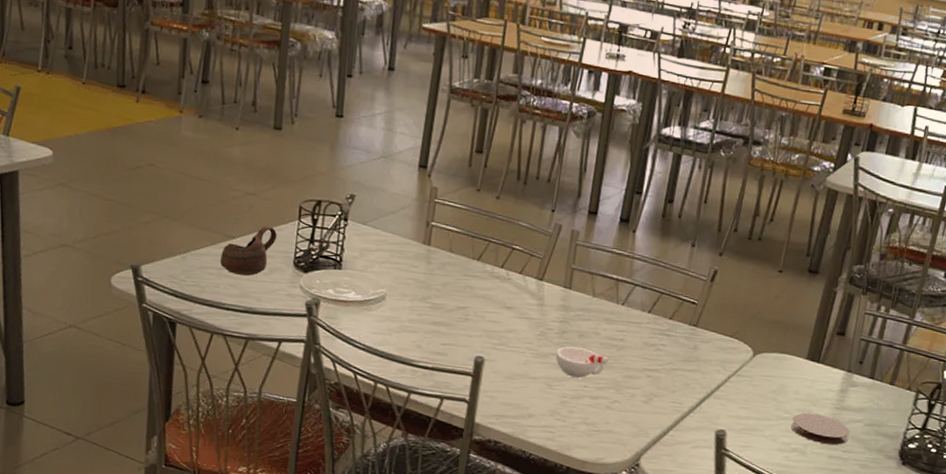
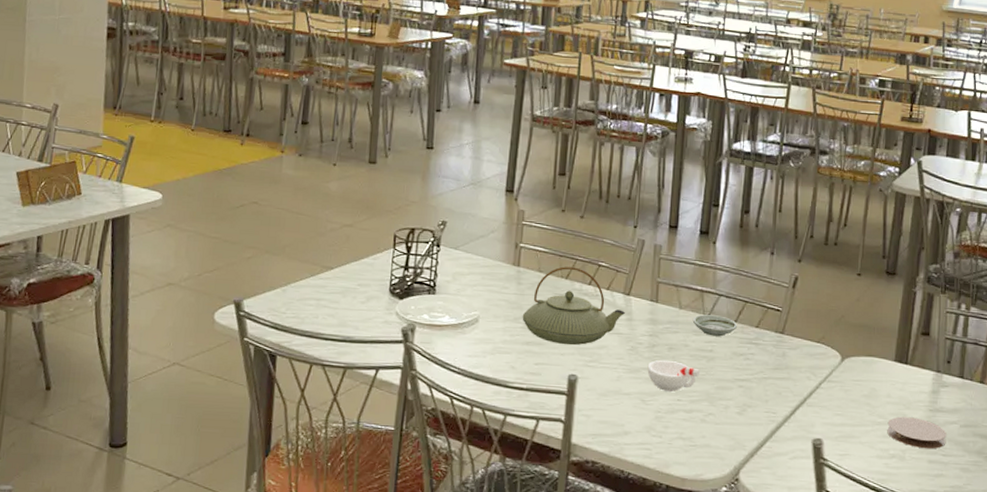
cup: present [220,226,277,276] -> none [319,255,373,305]
teapot: none [430,248,538,328] -> present [522,266,626,346]
saucer: none [605,303,651,327] -> present [692,314,738,337]

